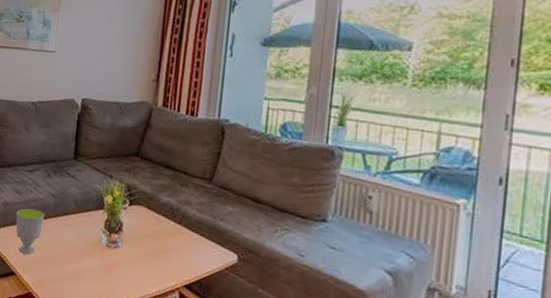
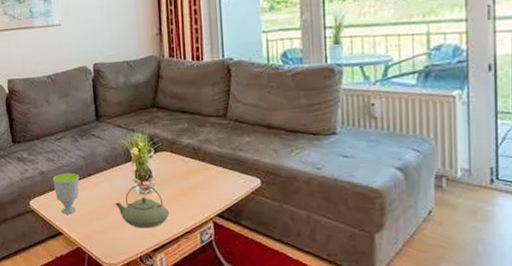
teapot: none [77,235,134,287] -> present [115,184,170,228]

